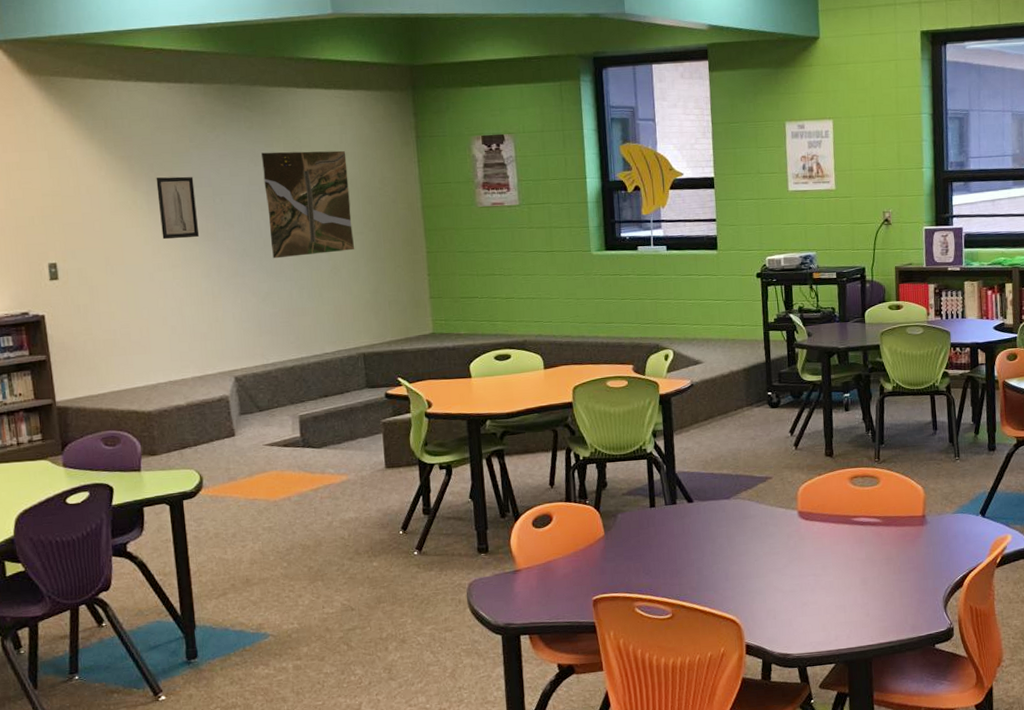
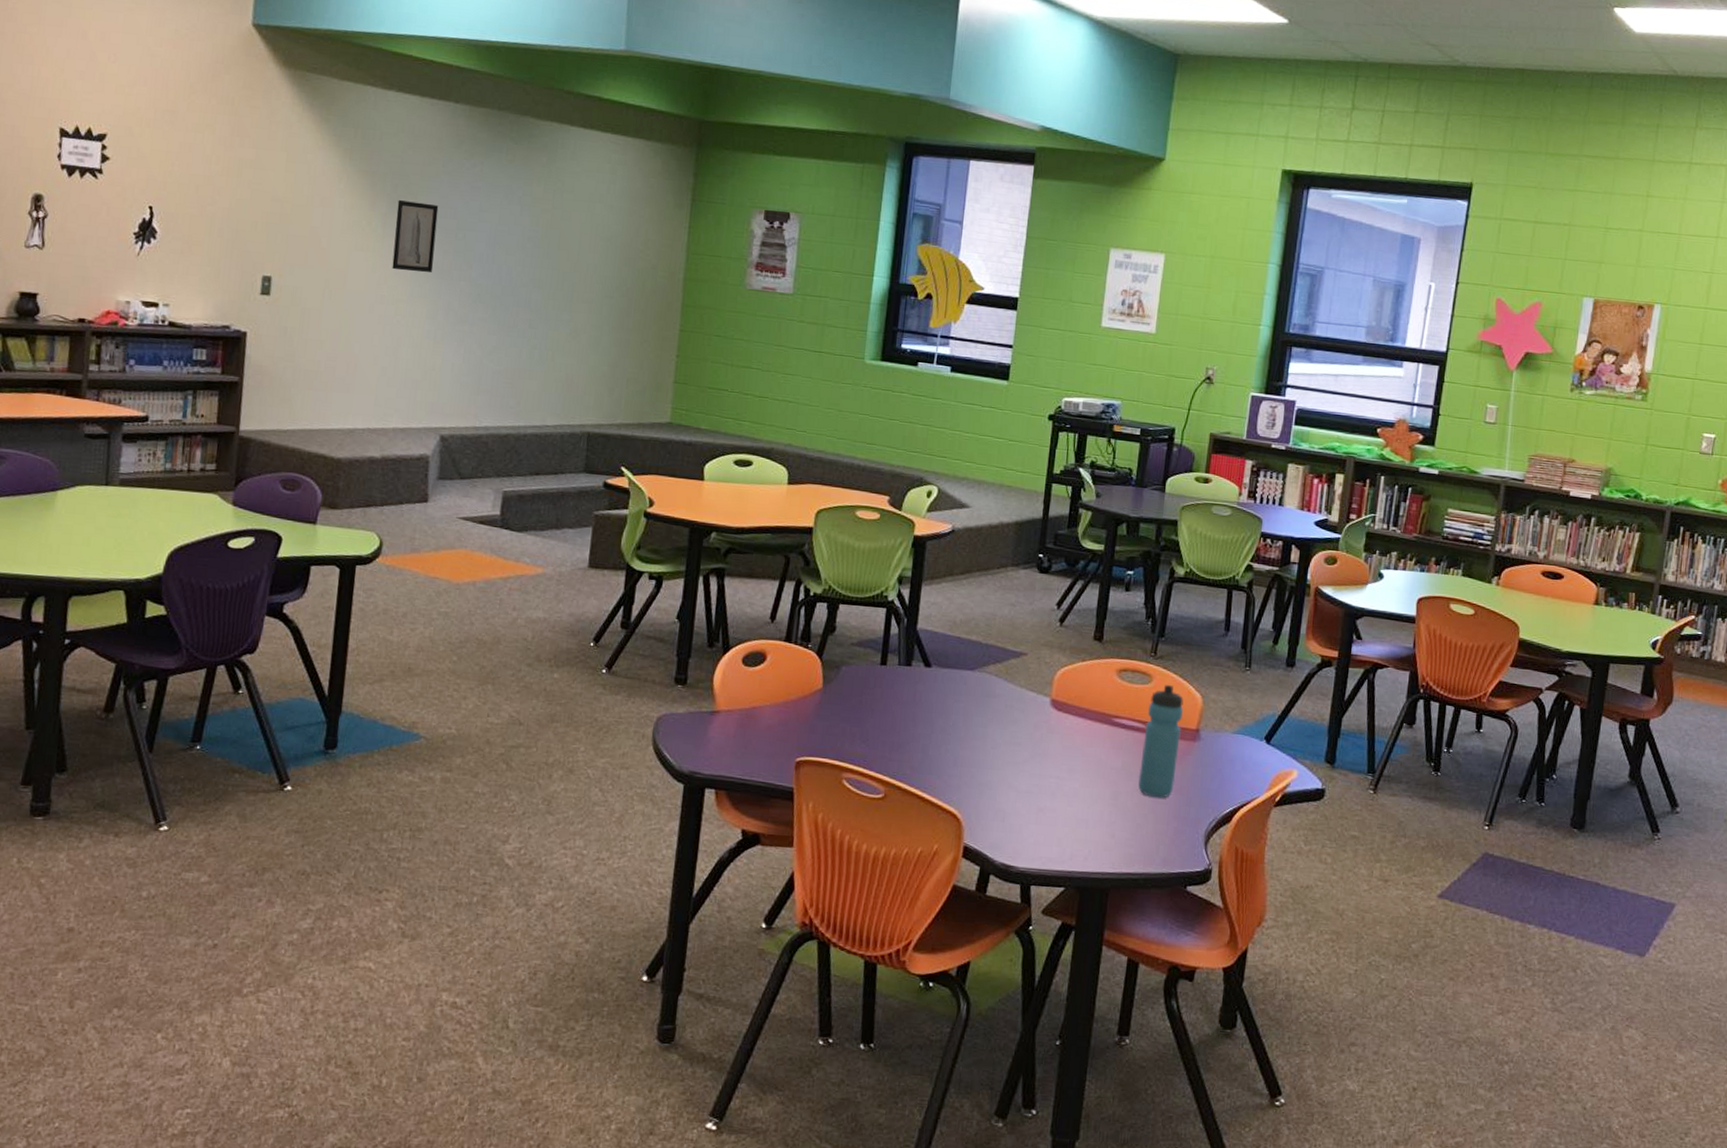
map: present [261,150,355,259] -> none [508,191,611,315]
water bottle: none [880,482,912,578] -> present [1138,684,1184,798]

